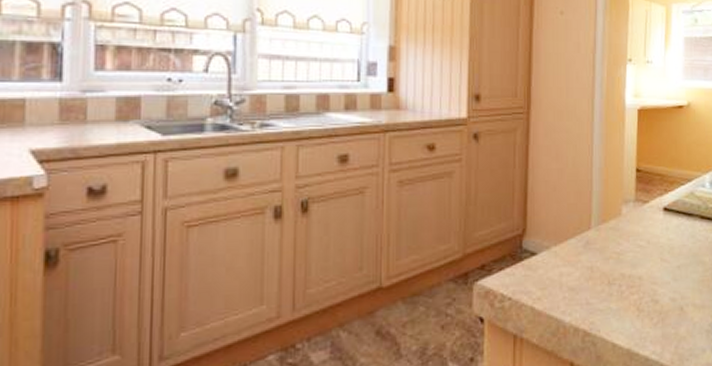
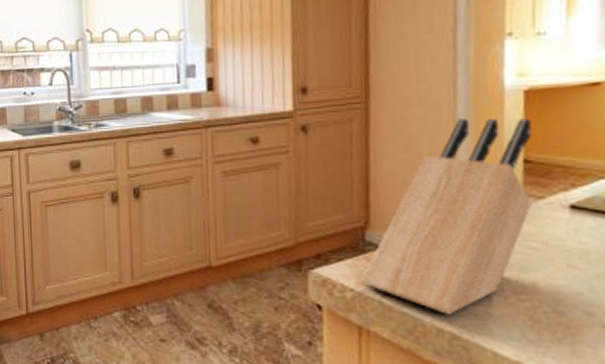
knife block: none [517,132,642,314] -> present [361,118,532,315]

